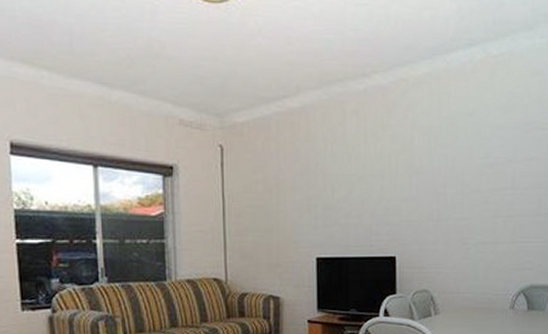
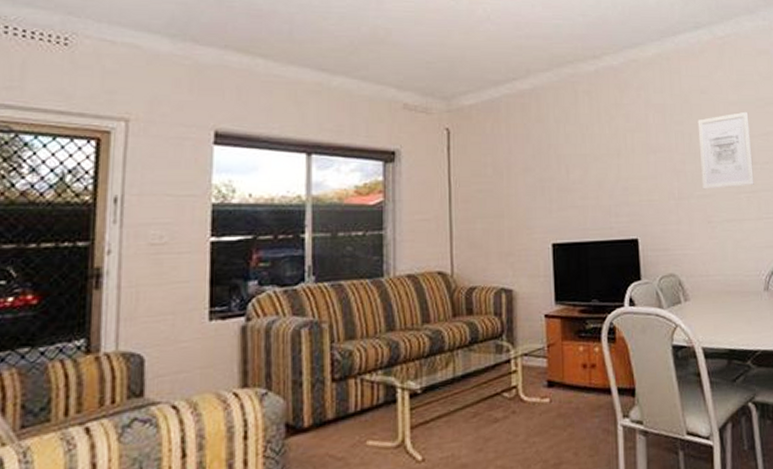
wall art: none [461,135,514,213] -> present [697,111,754,190]

